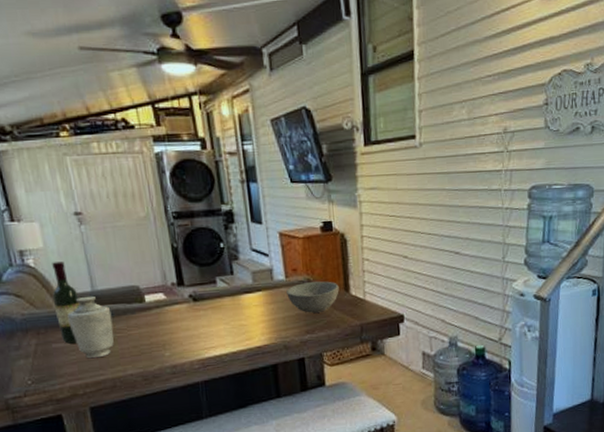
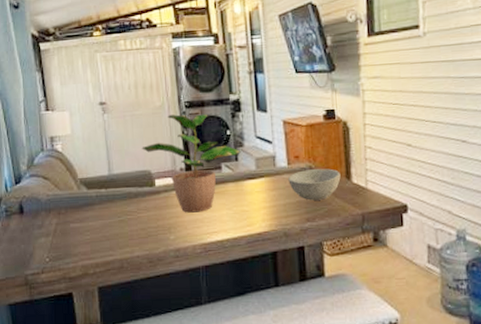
wine bottle: present [52,261,80,344] -> none [74,147,97,224]
vase: present [67,295,114,359] -> none [86,179,125,239]
potted plant: none [127,225,237,329] -> present [141,113,241,213]

